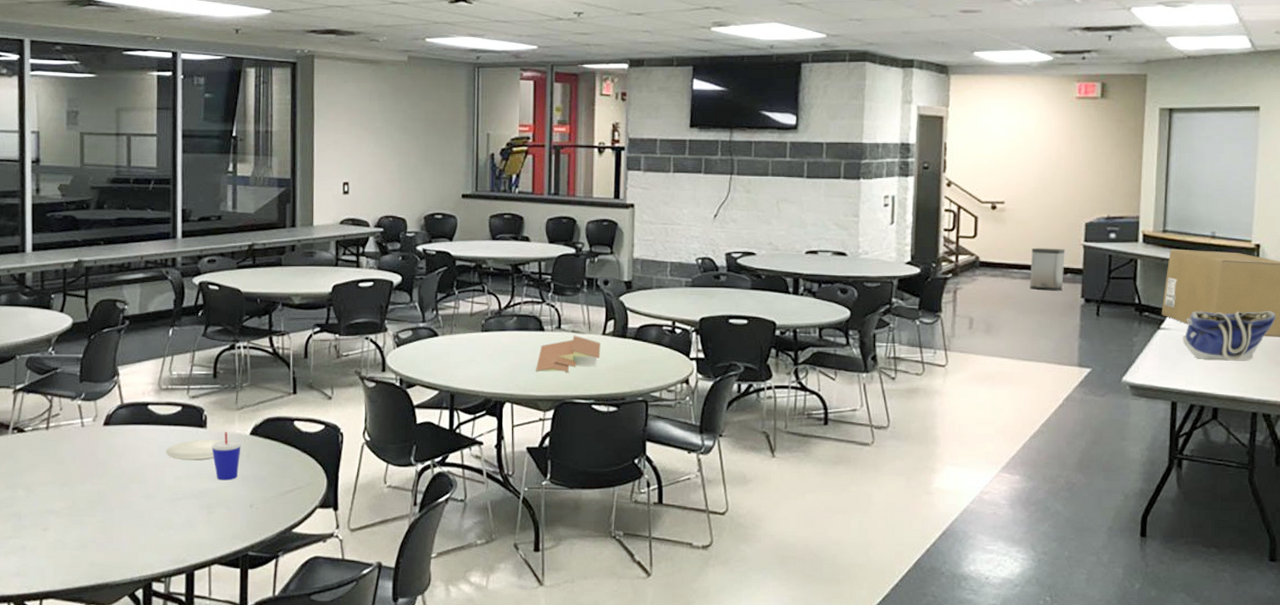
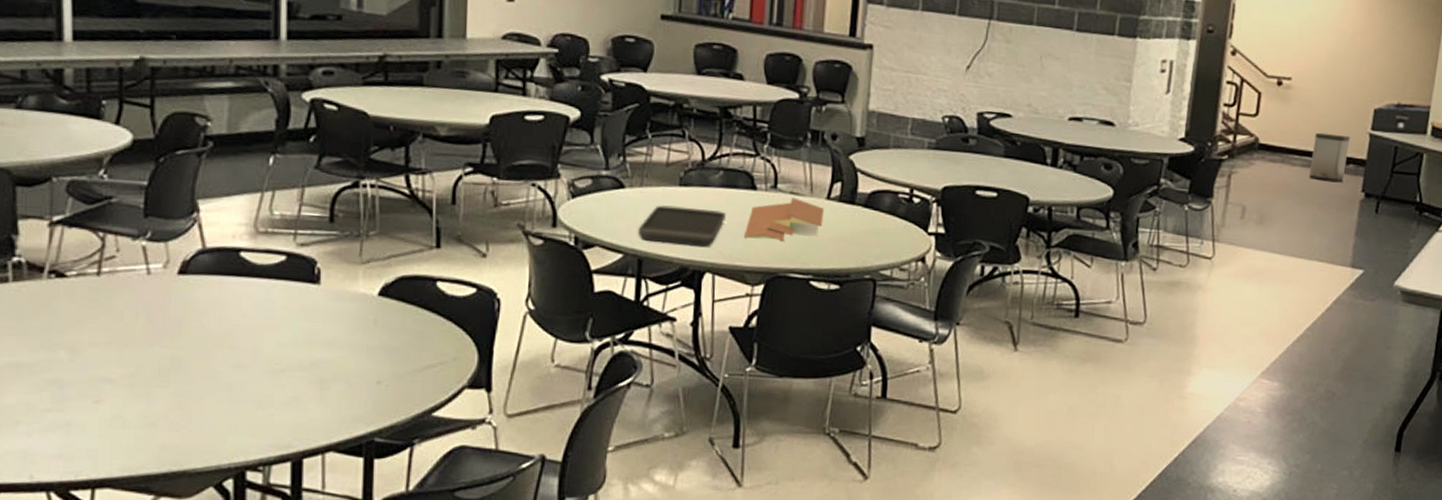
plate: present [166,439,223,461] -> none [265,298,342,325]
beverage cup: present [211,432,241,481] -> none [326,290,367,350]
tray: none [449,348,520,381] -> present [637,205,726,247]

